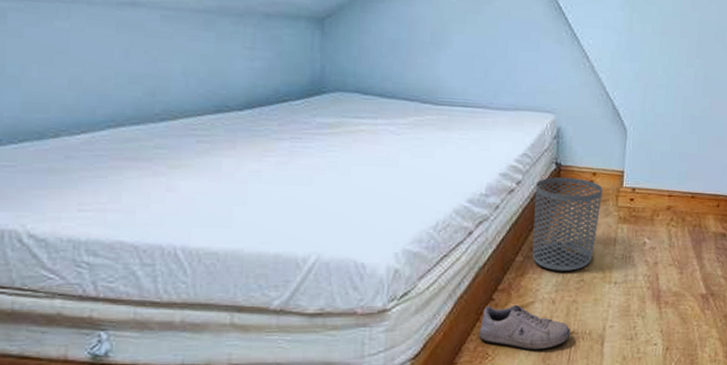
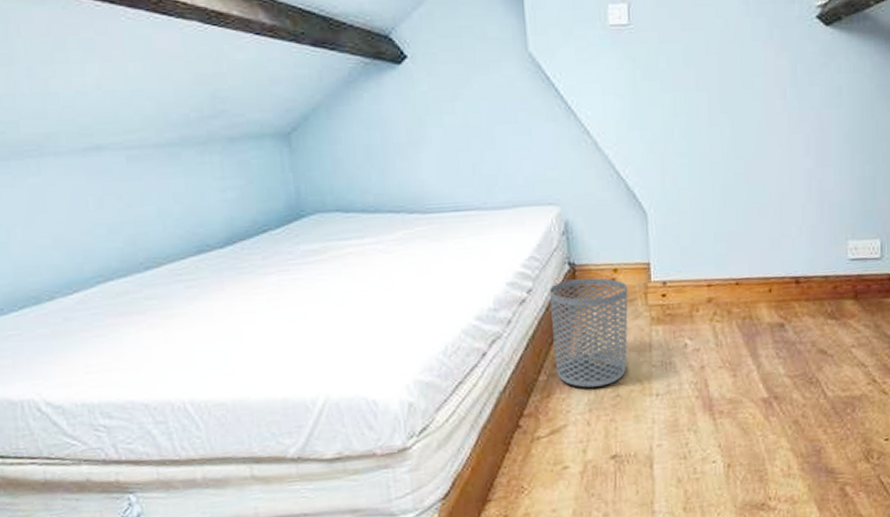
shoe: present [479,304,571,350] -> none [510,429,614,480]

